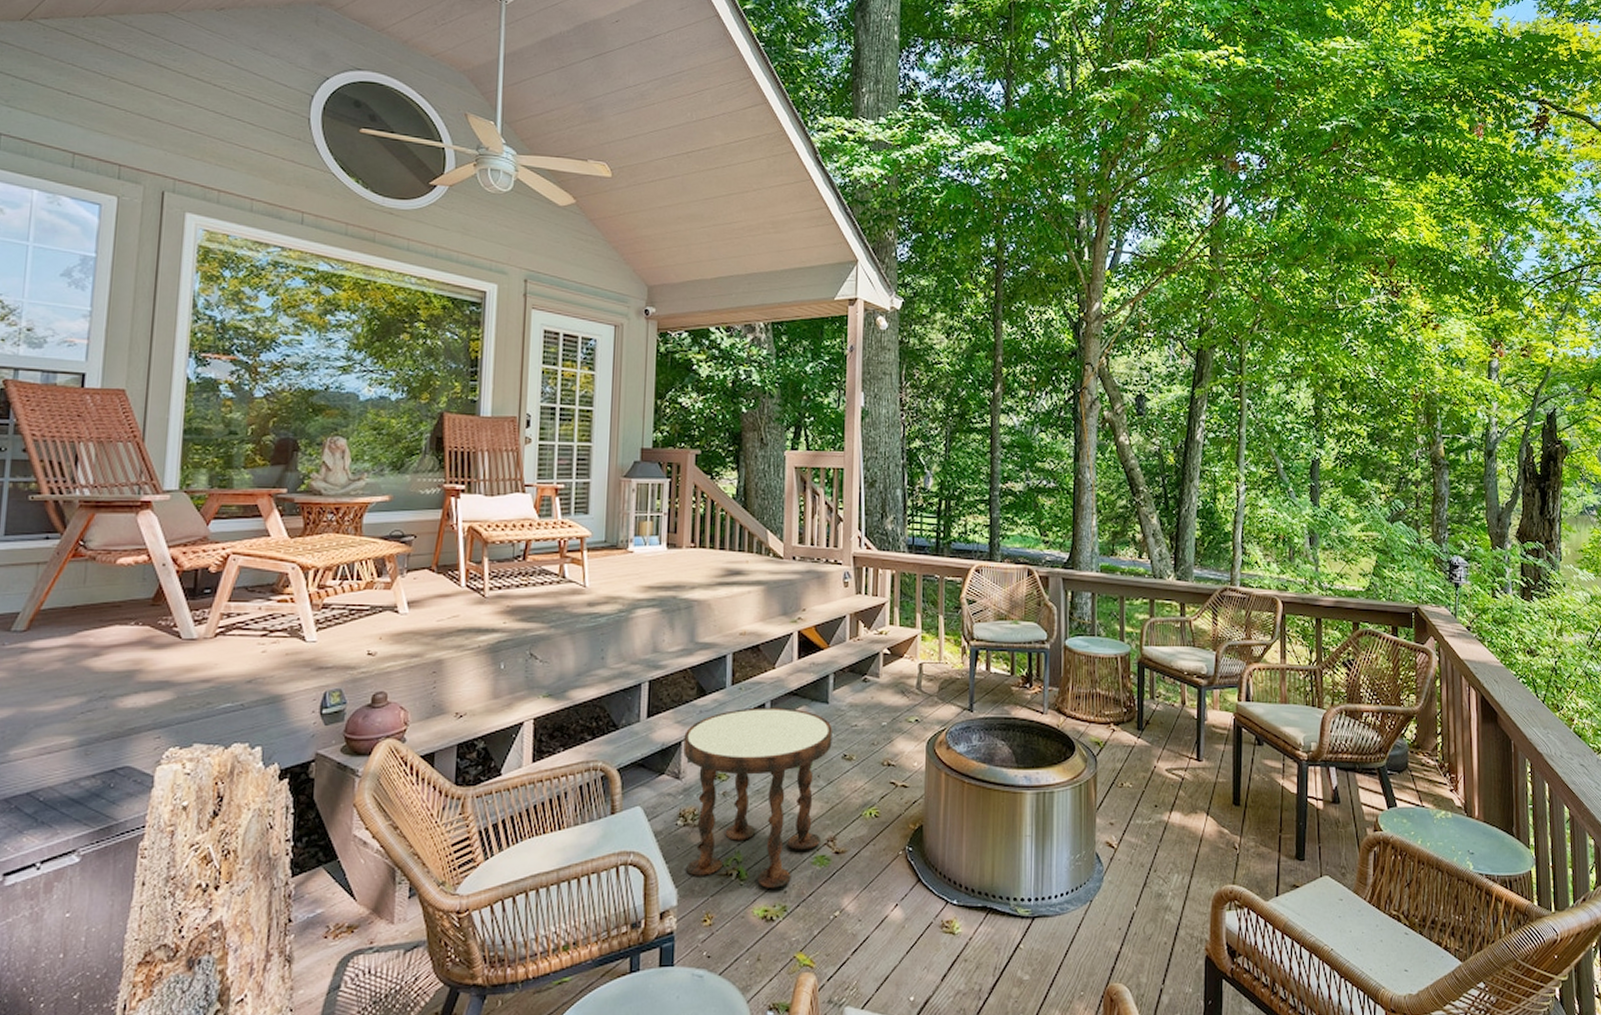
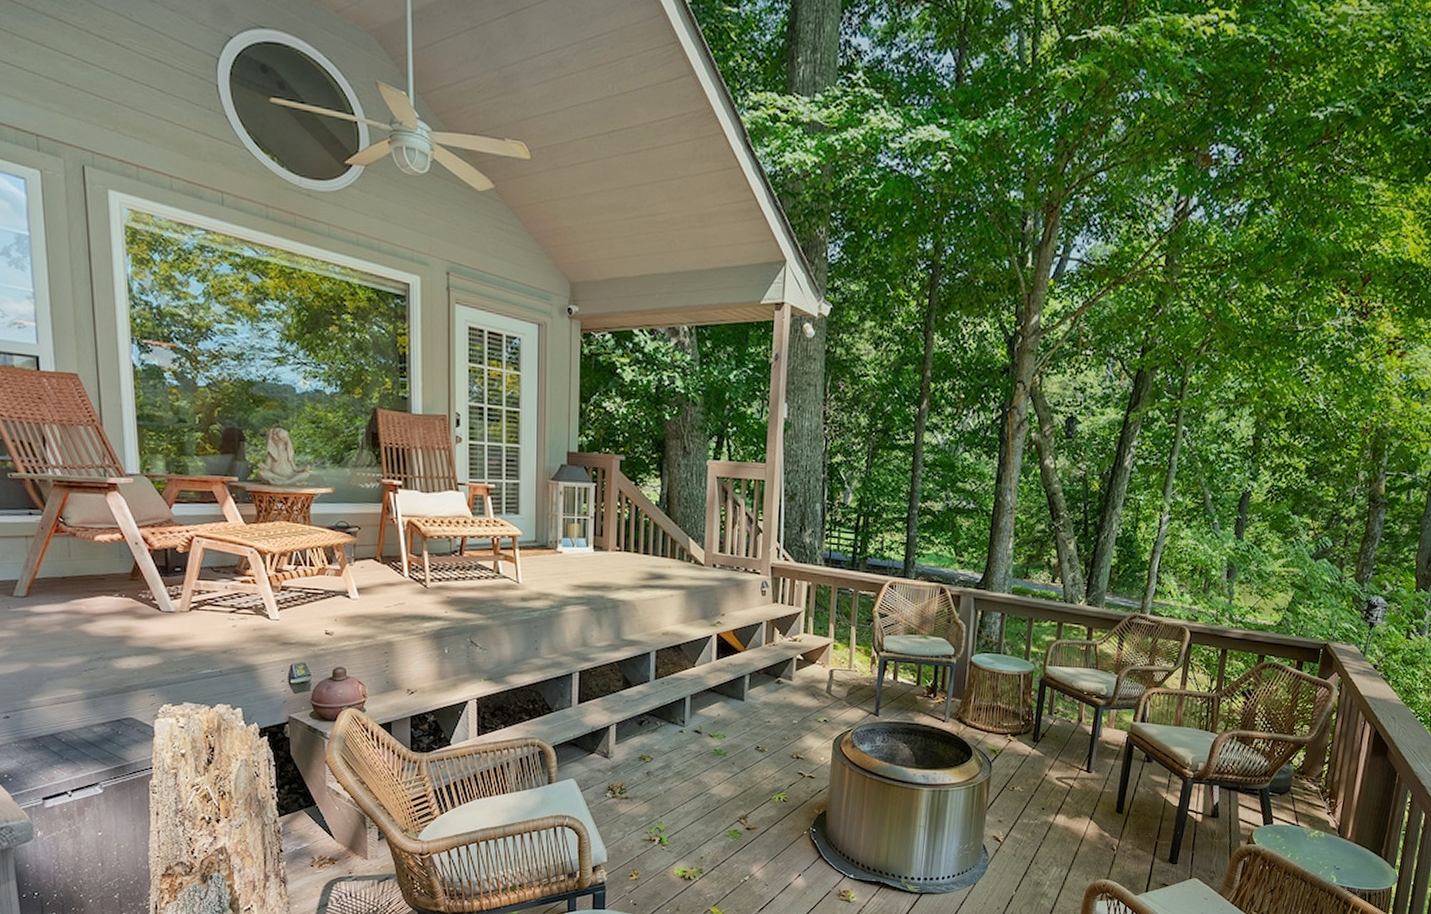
side table: present [683,707,832,889] -> none [611,700,747,855]

